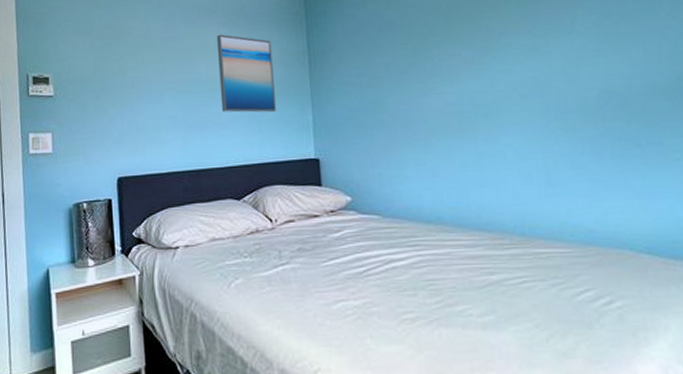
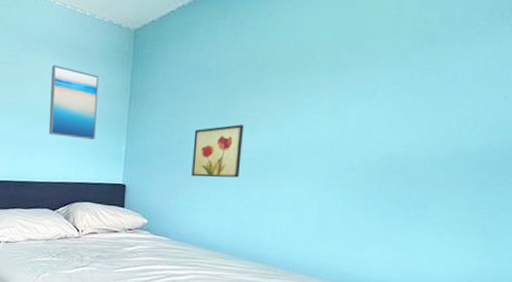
wall art: none [387,76,447,140] -> present [191,125,243,178]

